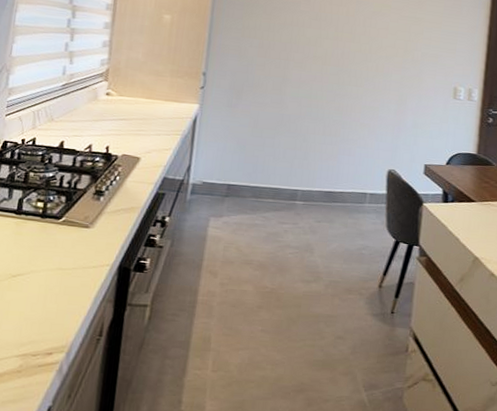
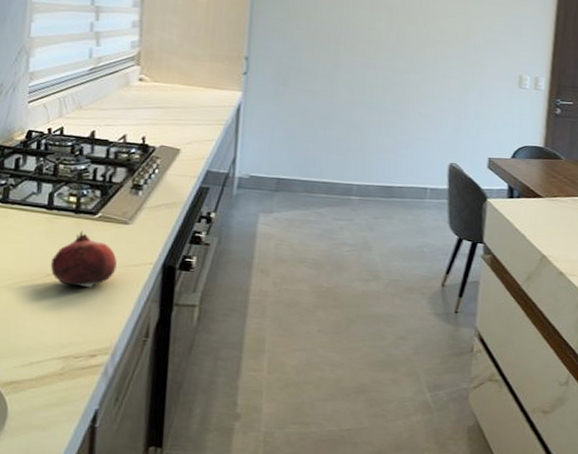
fruit: none [15,234,77,289] -> present [50,230,117,288]

